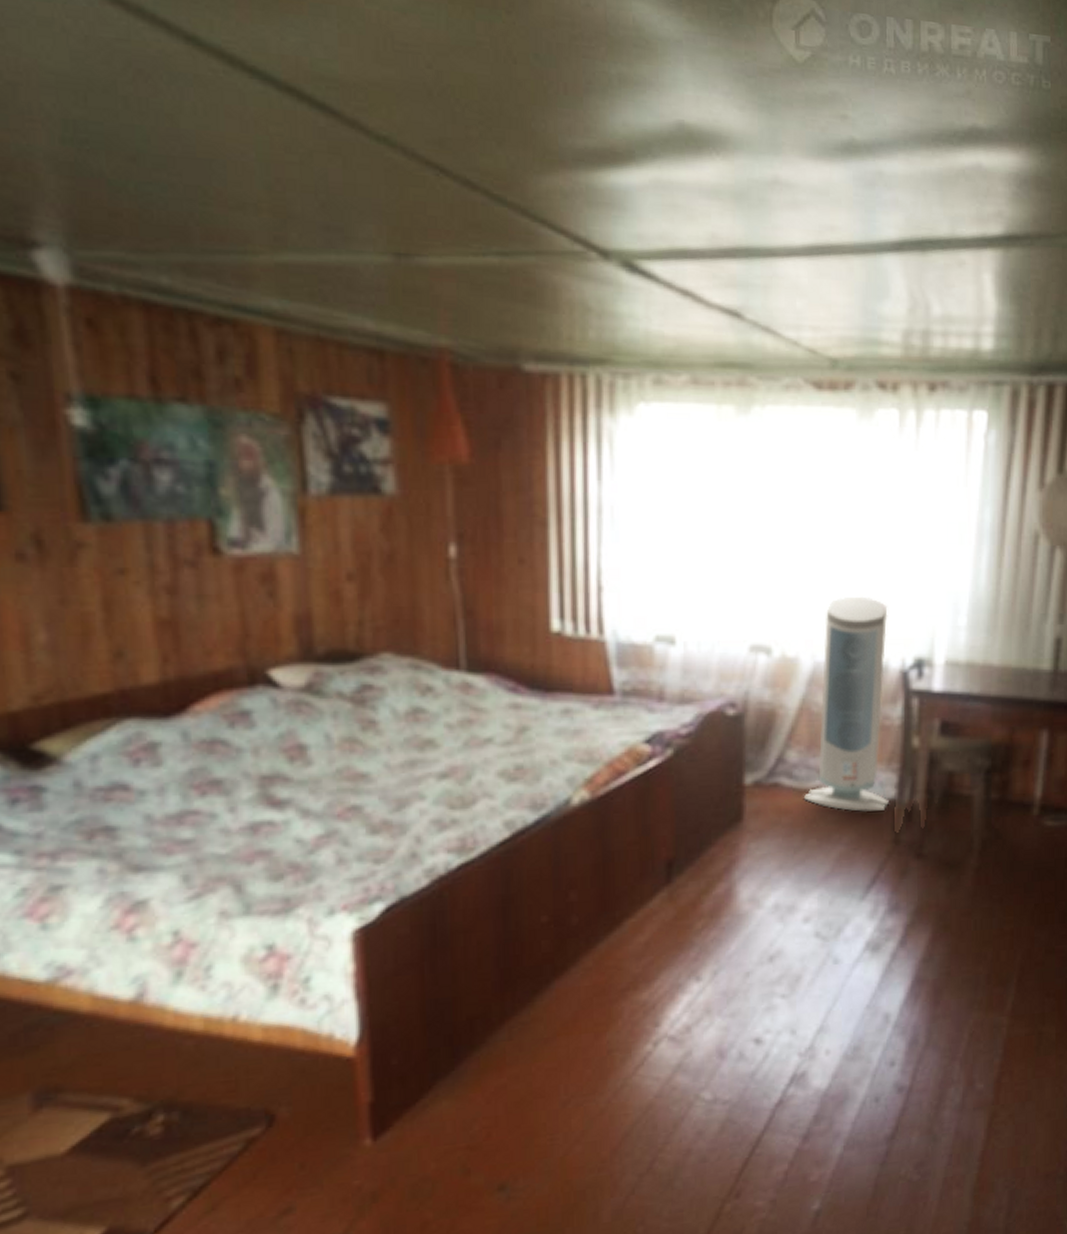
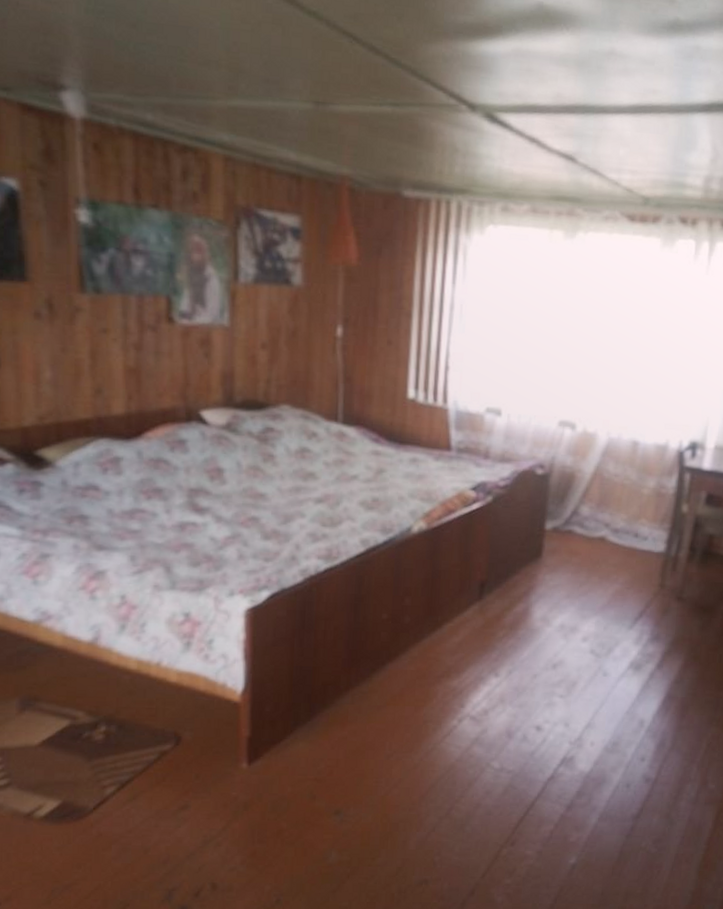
air purifier: present [803,596,889,812] -> none [590,388,672,560]

